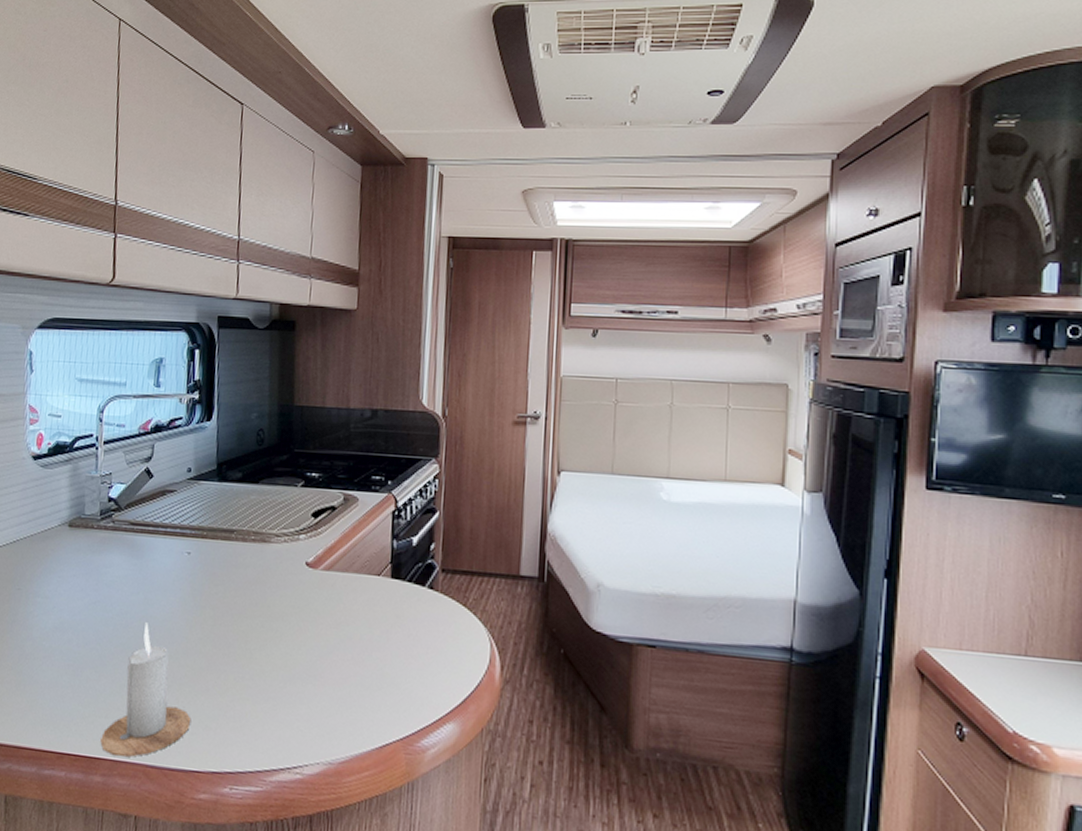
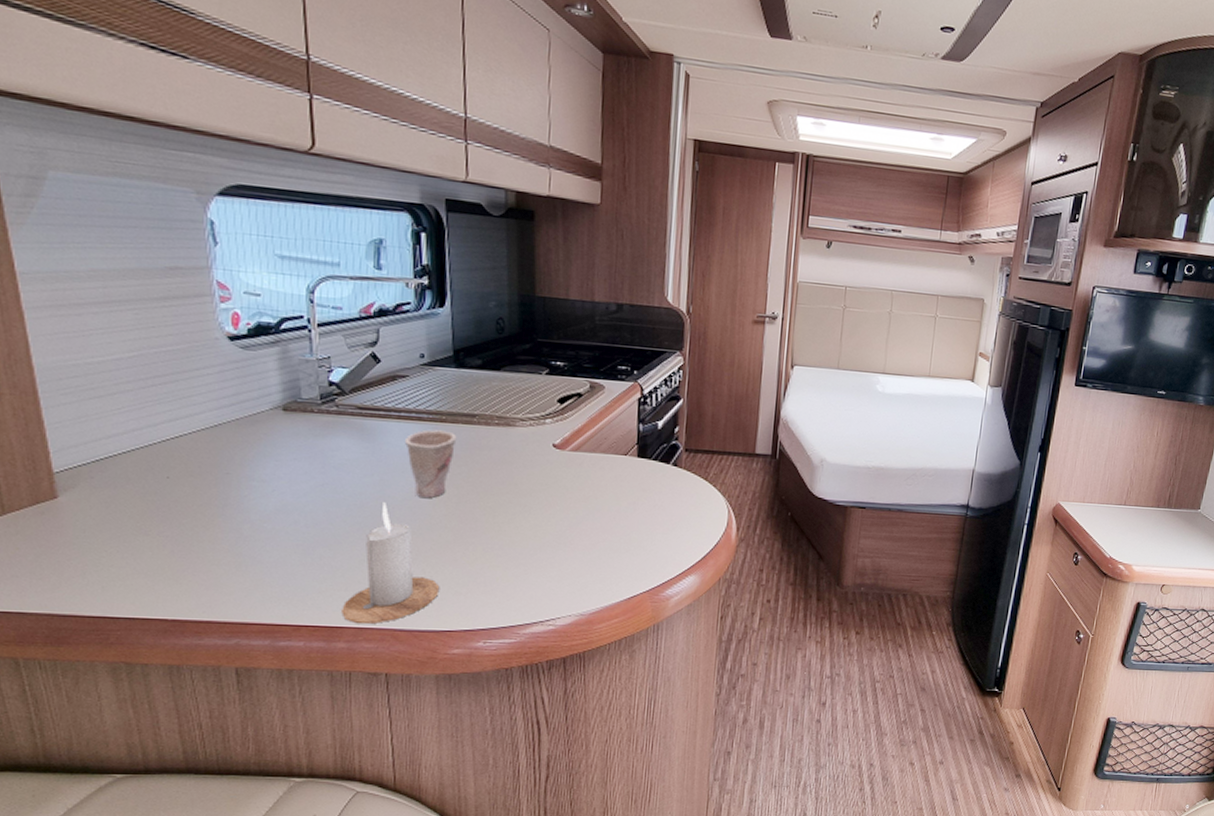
cup: none [169,546,216,619] -> present [405,430,457,498]

